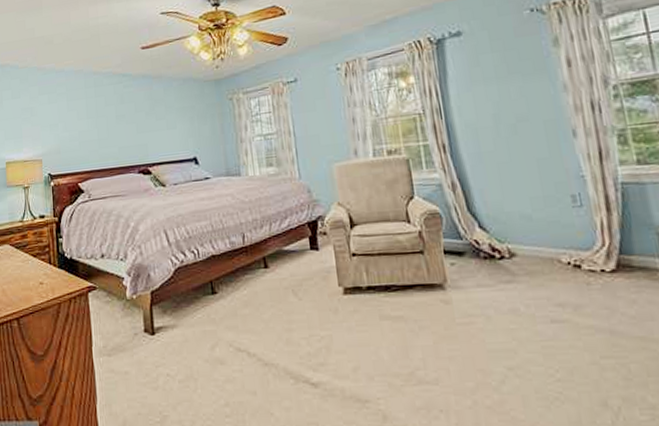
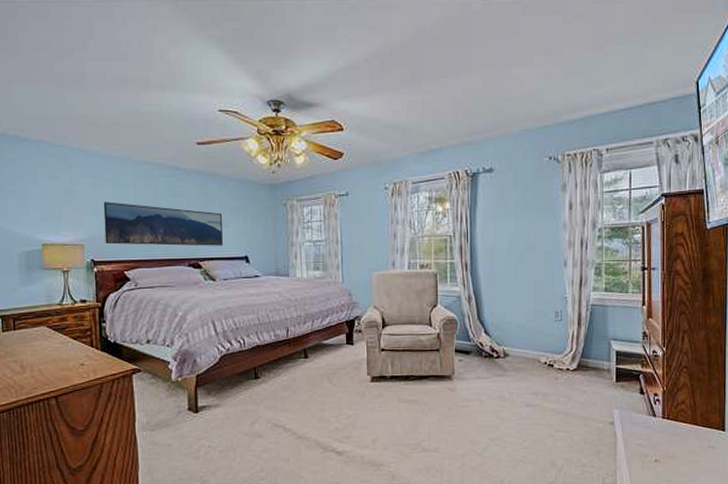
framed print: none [58,114,171,157] -> present [103,202,223,246]

